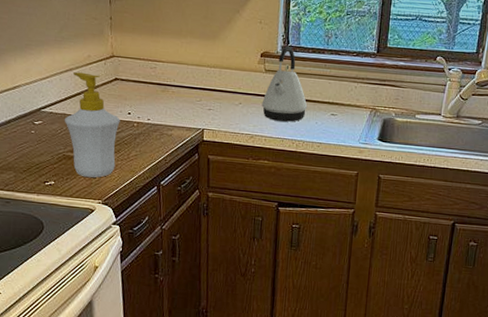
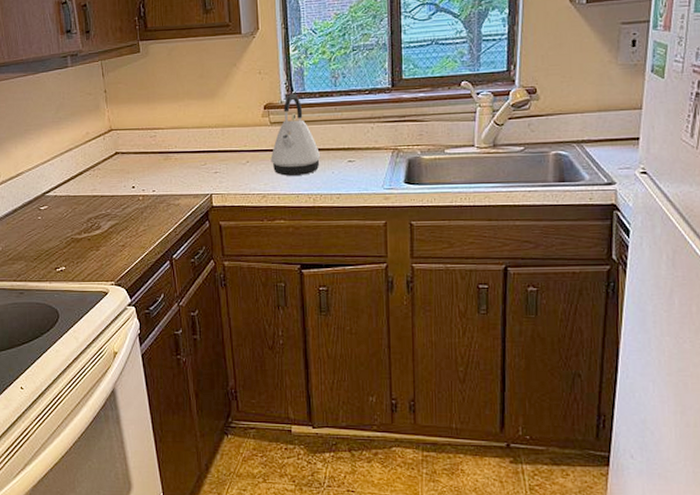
soap bottle: present [64,72,120,178] -> none [69,150,125,258]

